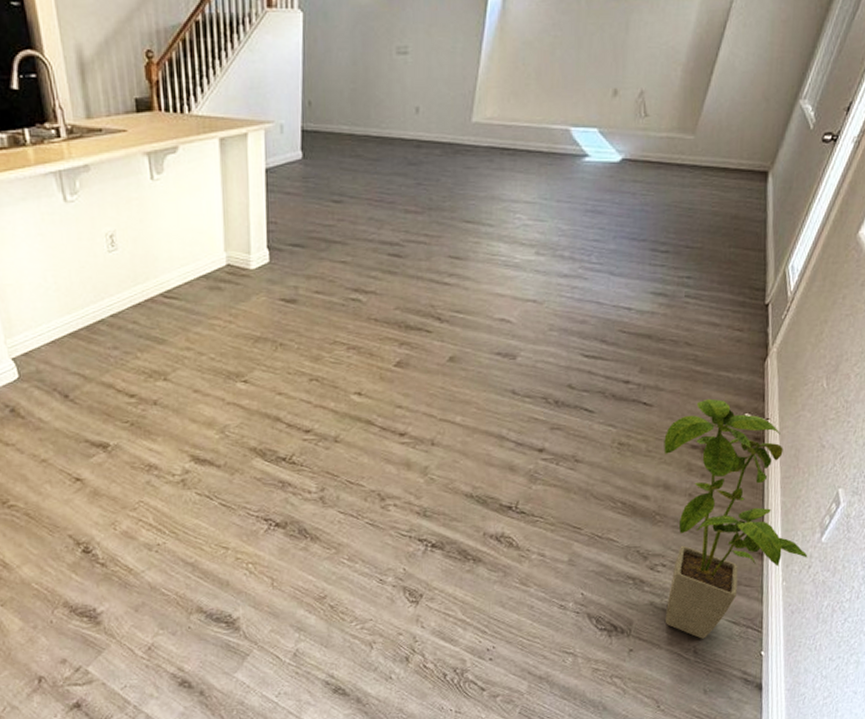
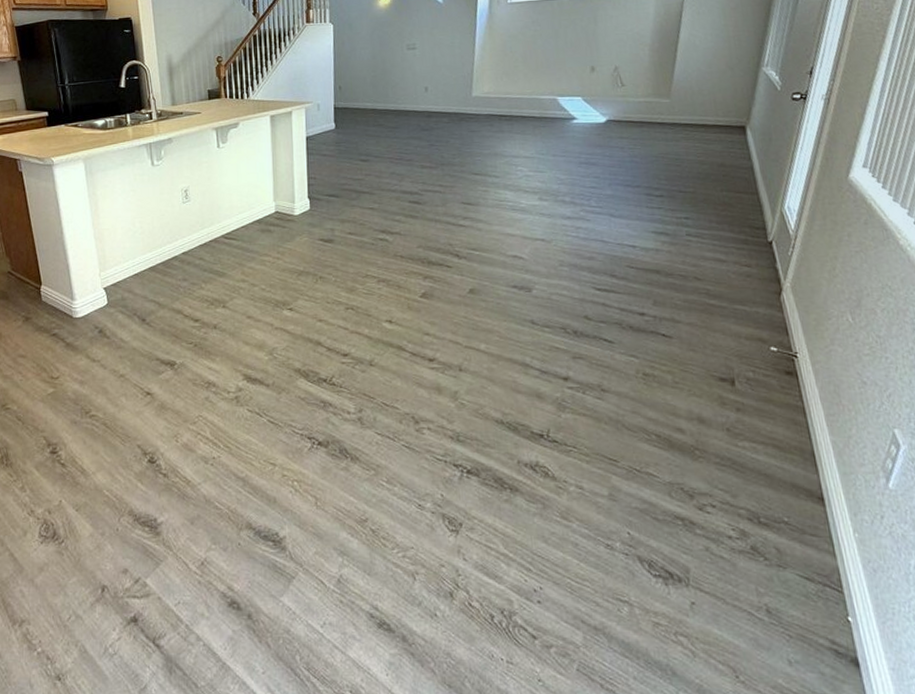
house plant: present [664,398,808,639] -> none [689,331,877,596]

